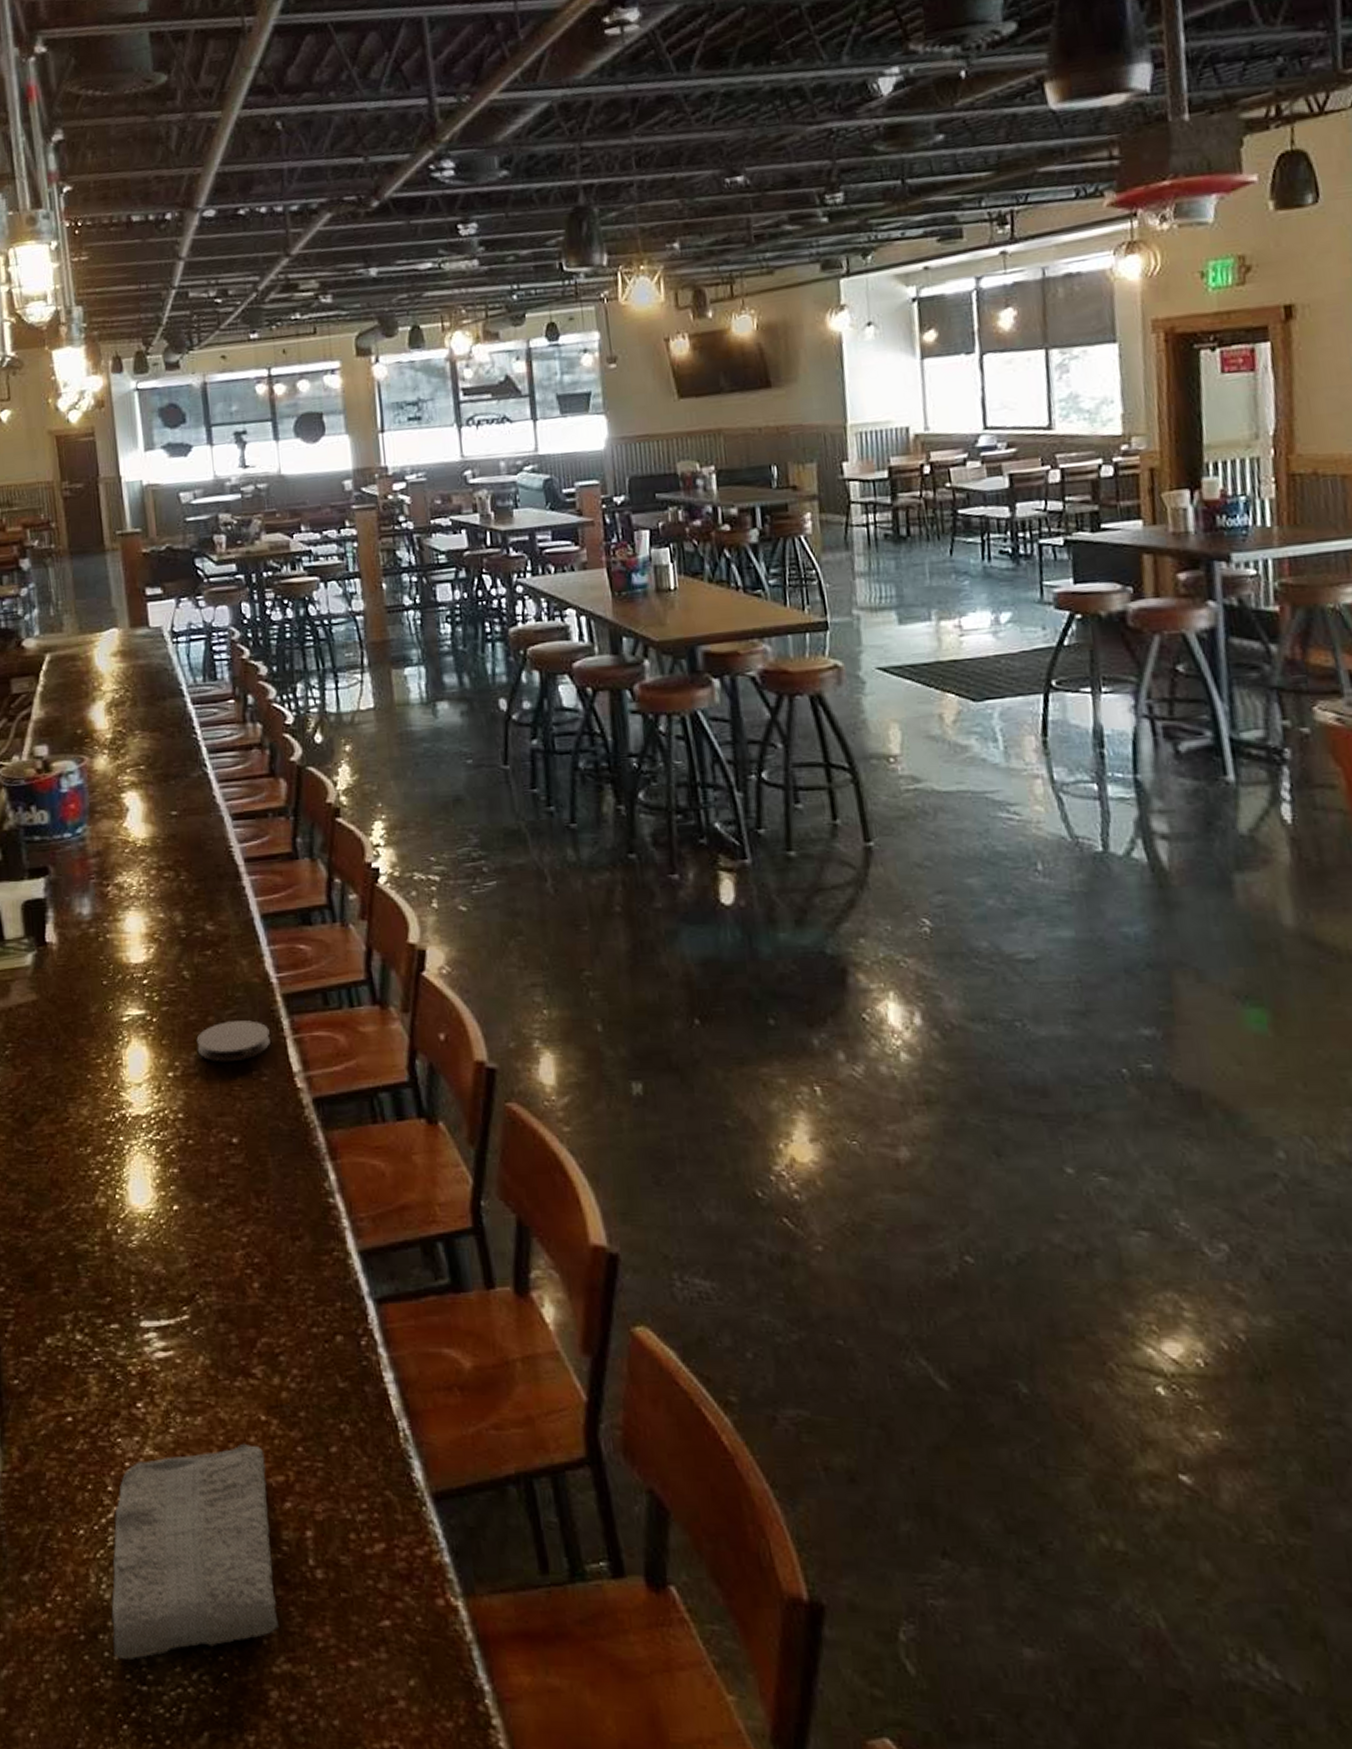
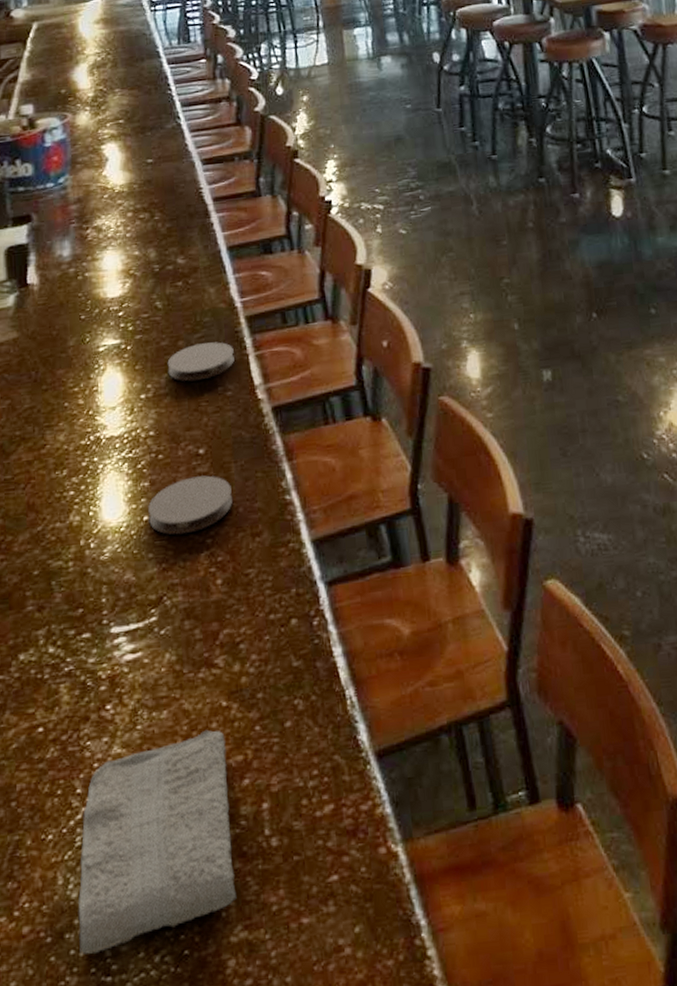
coaster: none [178,1167,270,1229] -> present [148,475,232,535]

